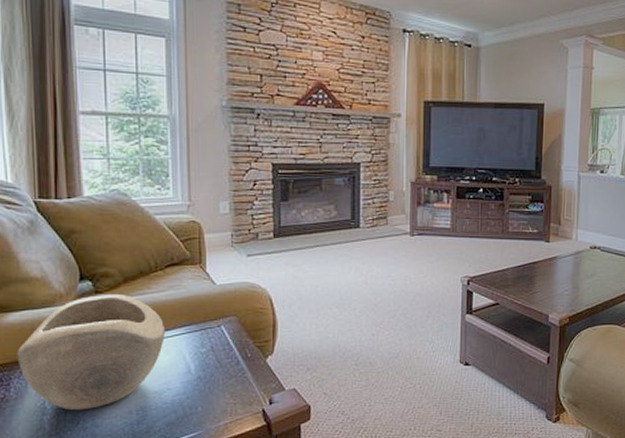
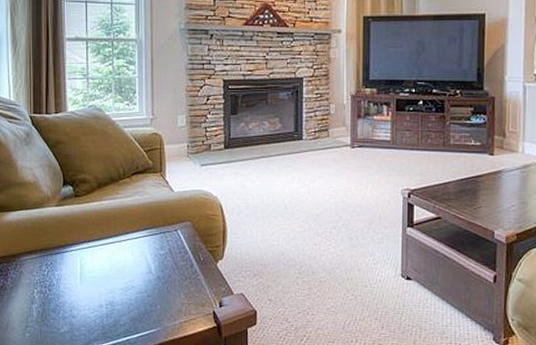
decorative bowl: present [17,293,166,411] -> none [13,197,131,302]

